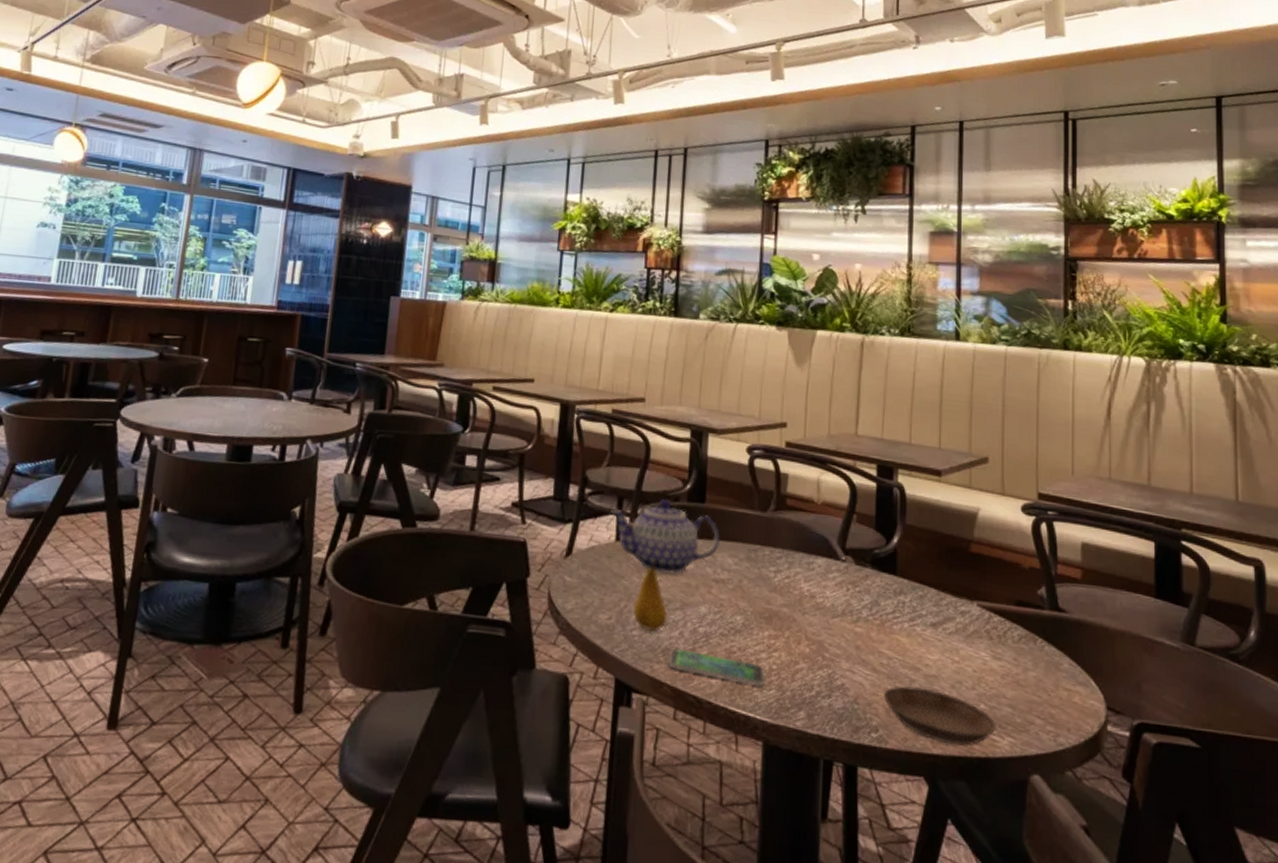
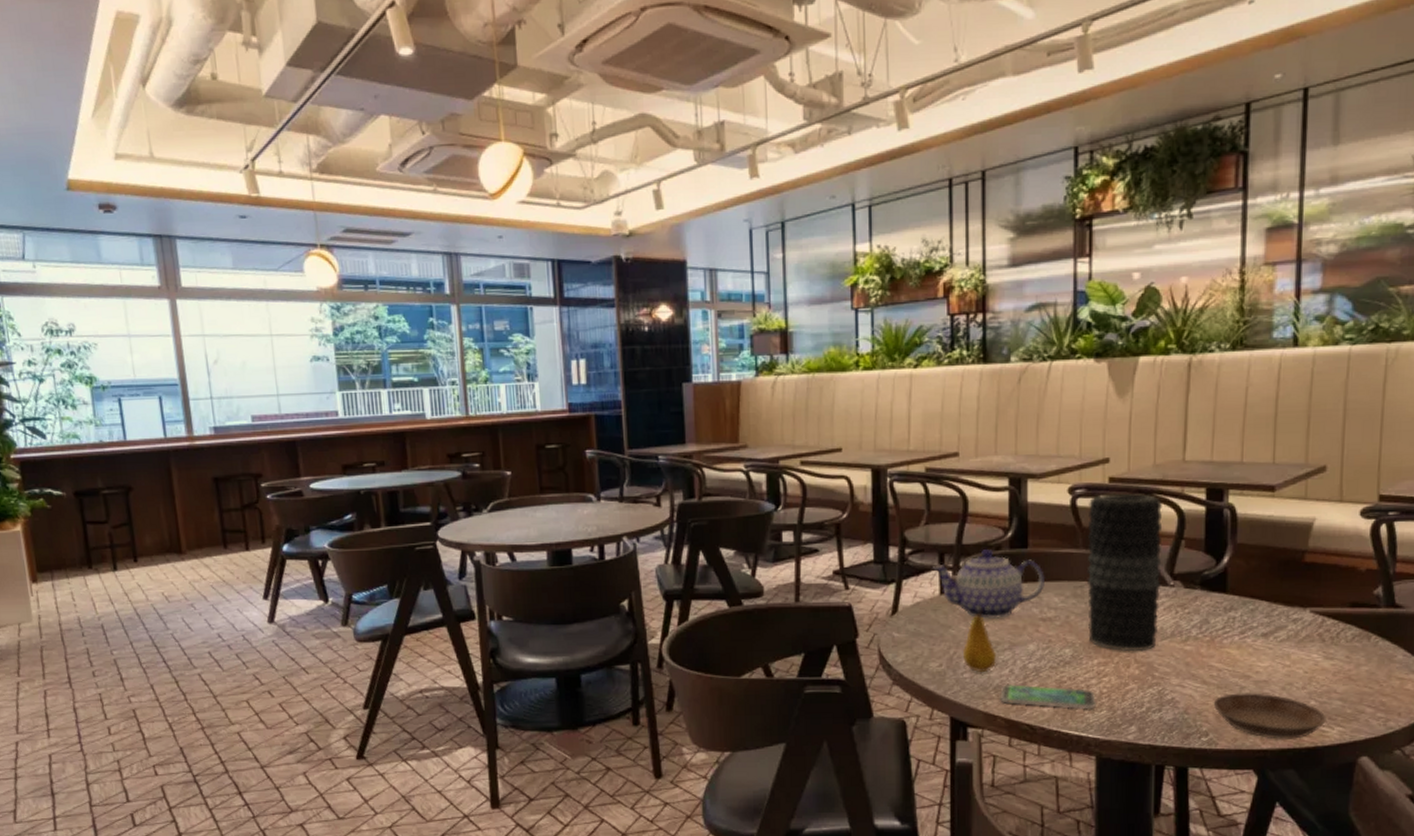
vase: none [760,458,836,628] -> present [1086,493,1163,652]

